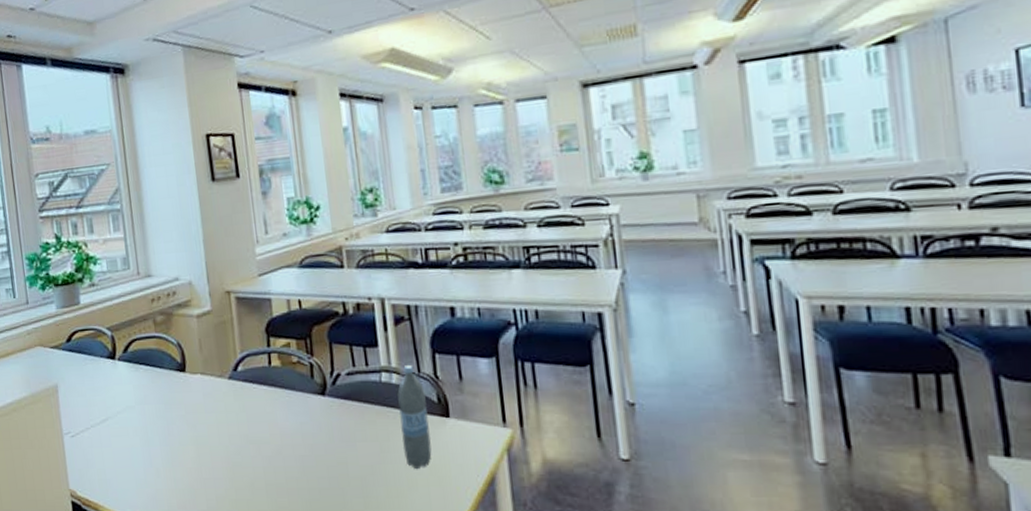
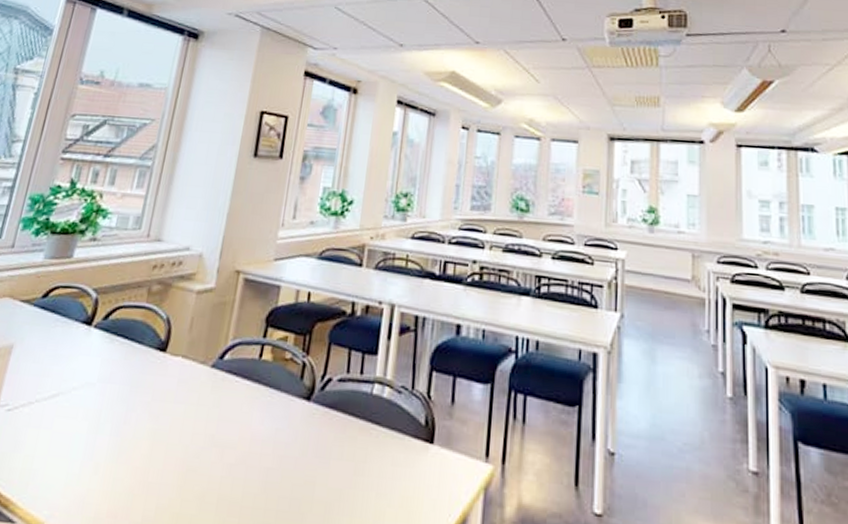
water bottle: present [397,365,432,470] -> none [378,380,415,501]

